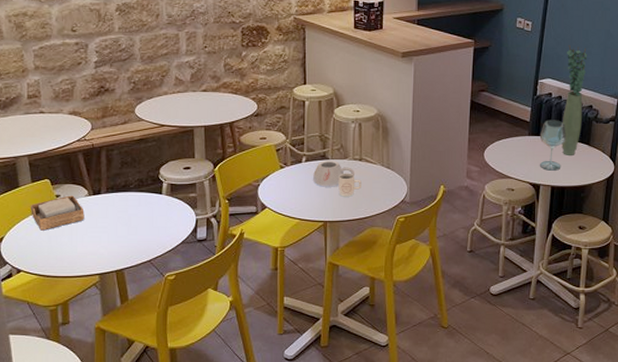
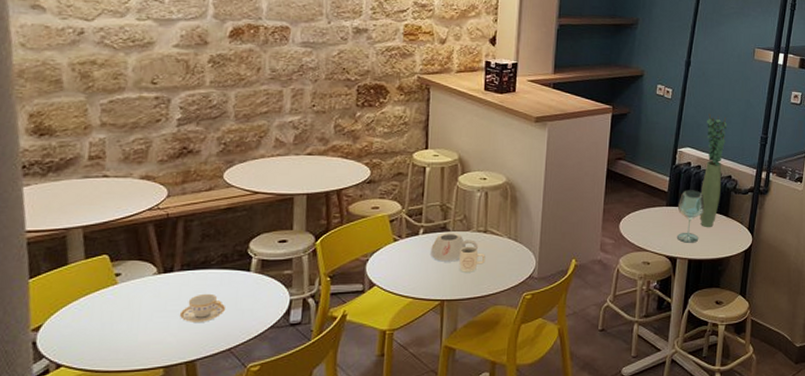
napkin holder: present [30,195,85,231] -> none [80,274,151,316]
teacup: none [108,213,145,237] -> present [179,293,226,322]

